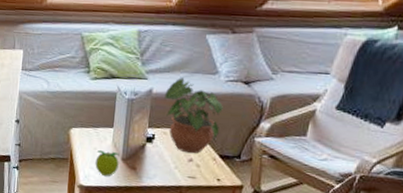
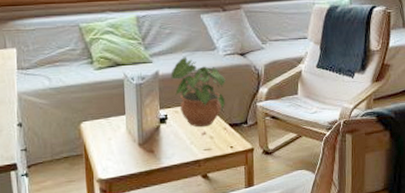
fruit: present [95,150,120,177] -> none [111,139,136,166]

